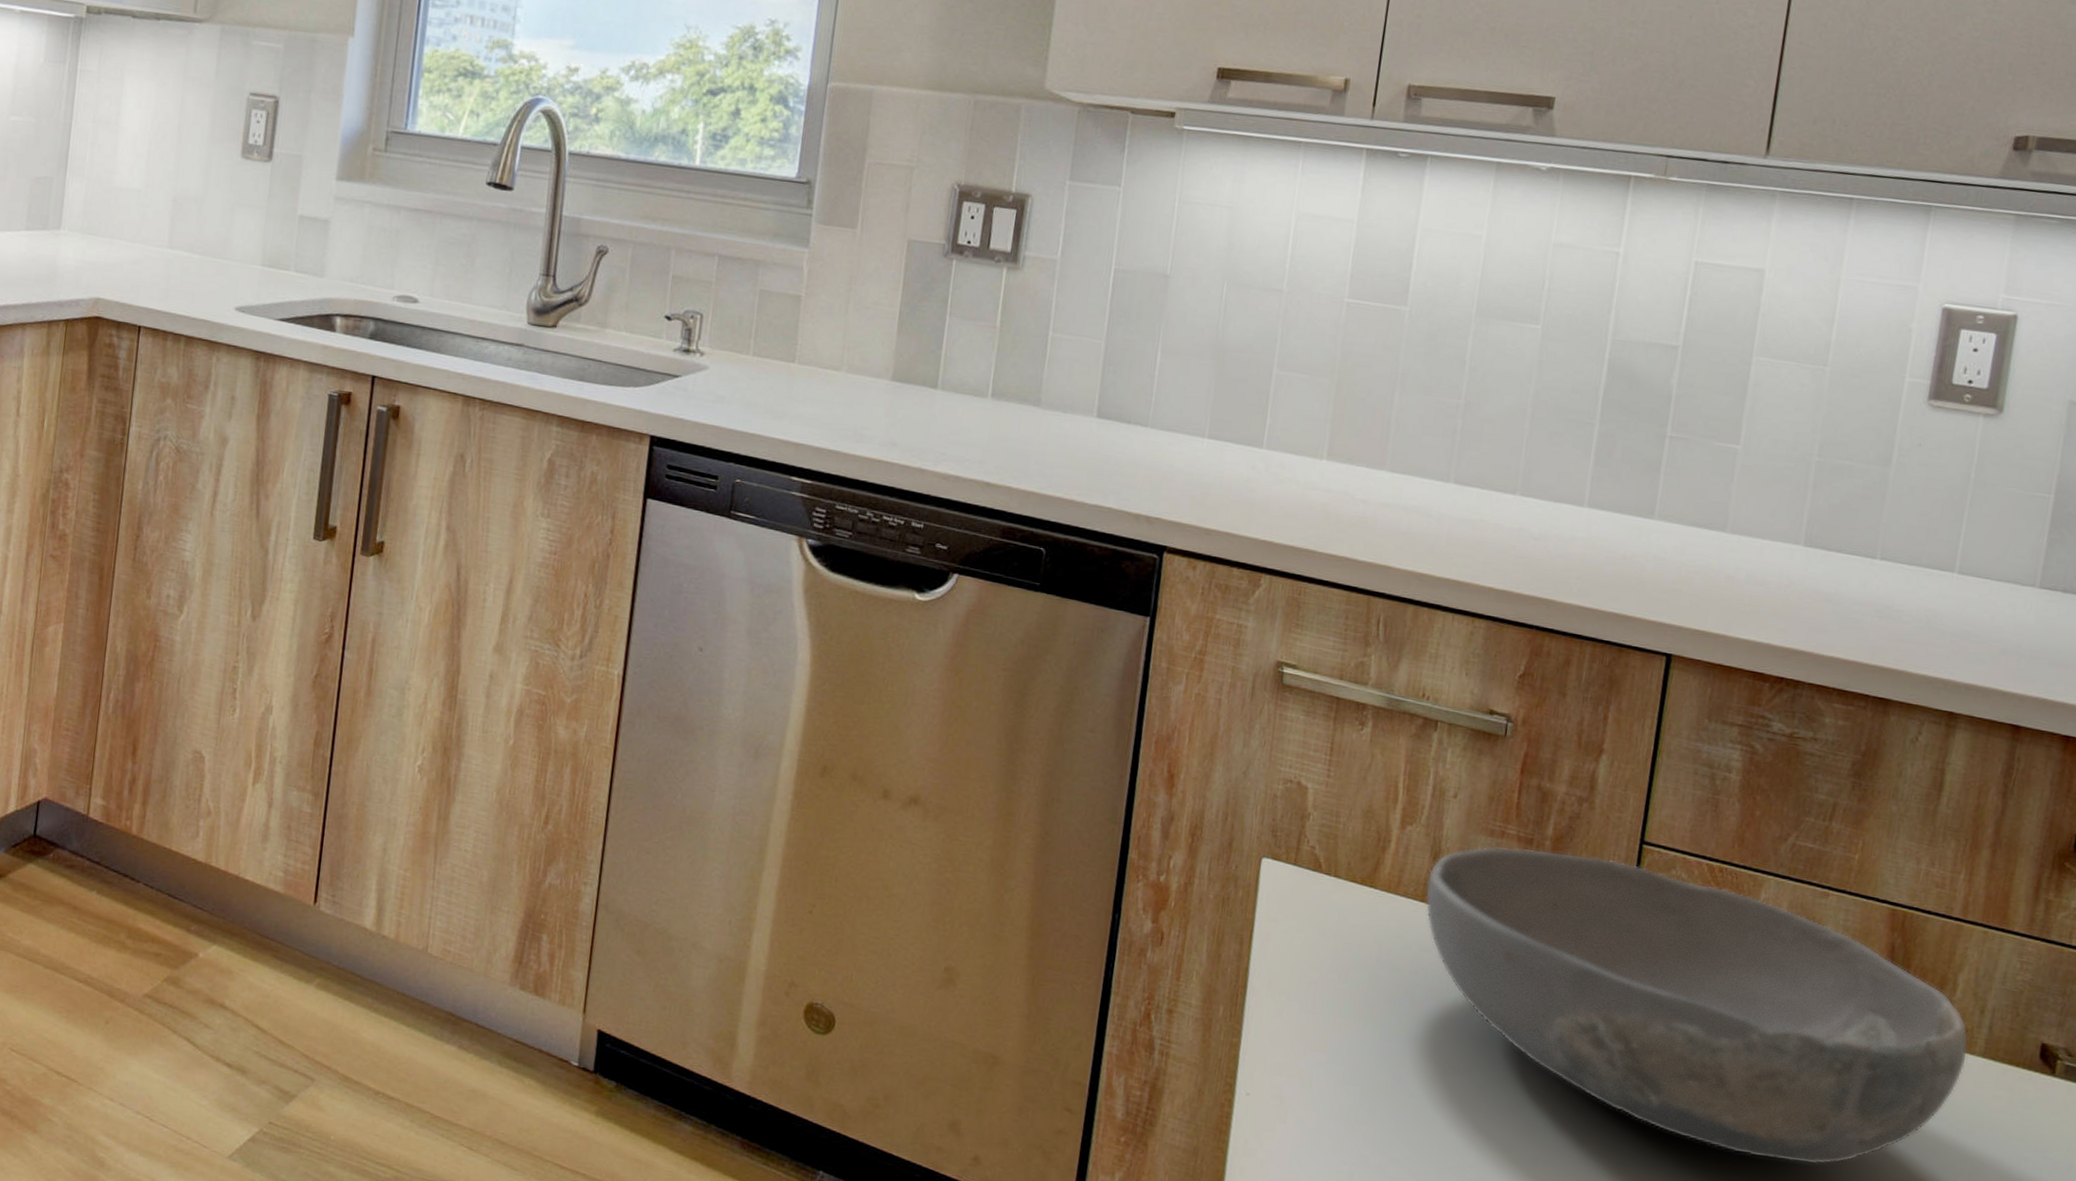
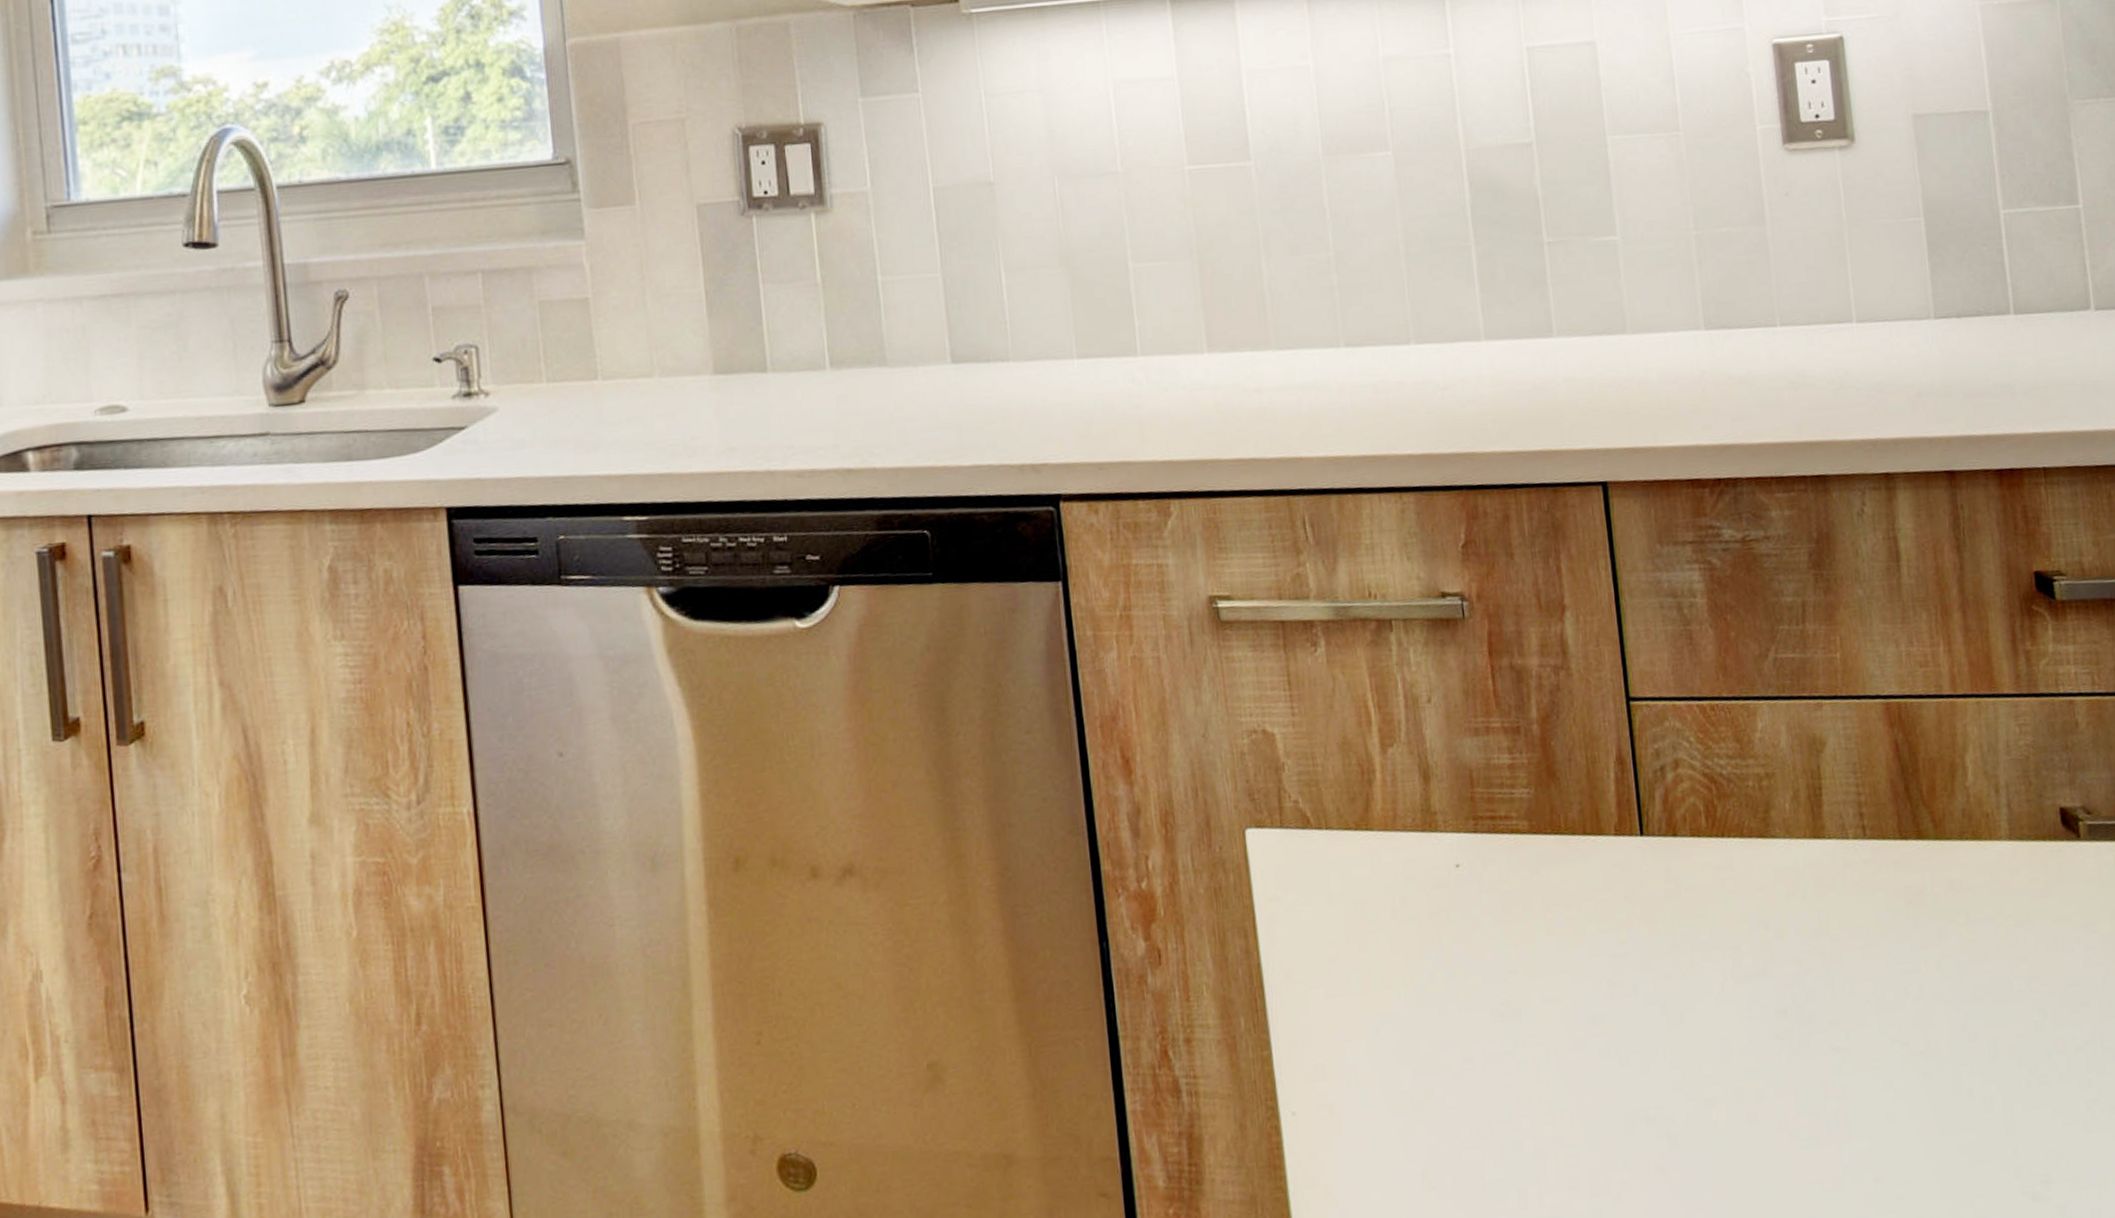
bowl: present [1425,845,1969,1165] -> none [1422,726,1996,1023]

